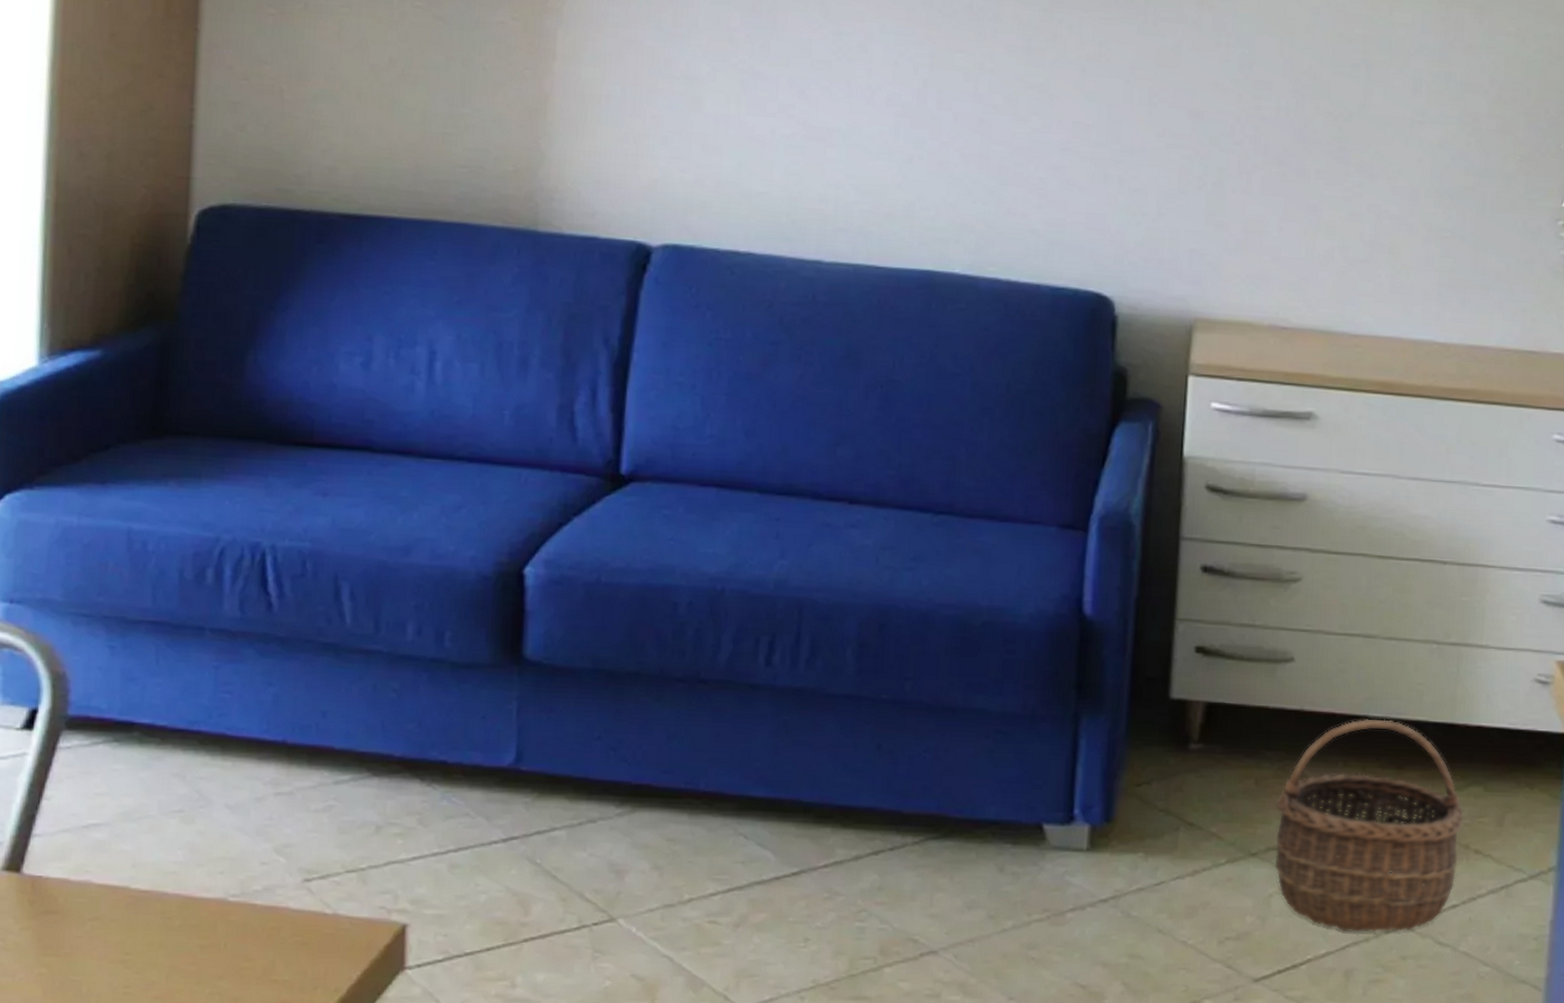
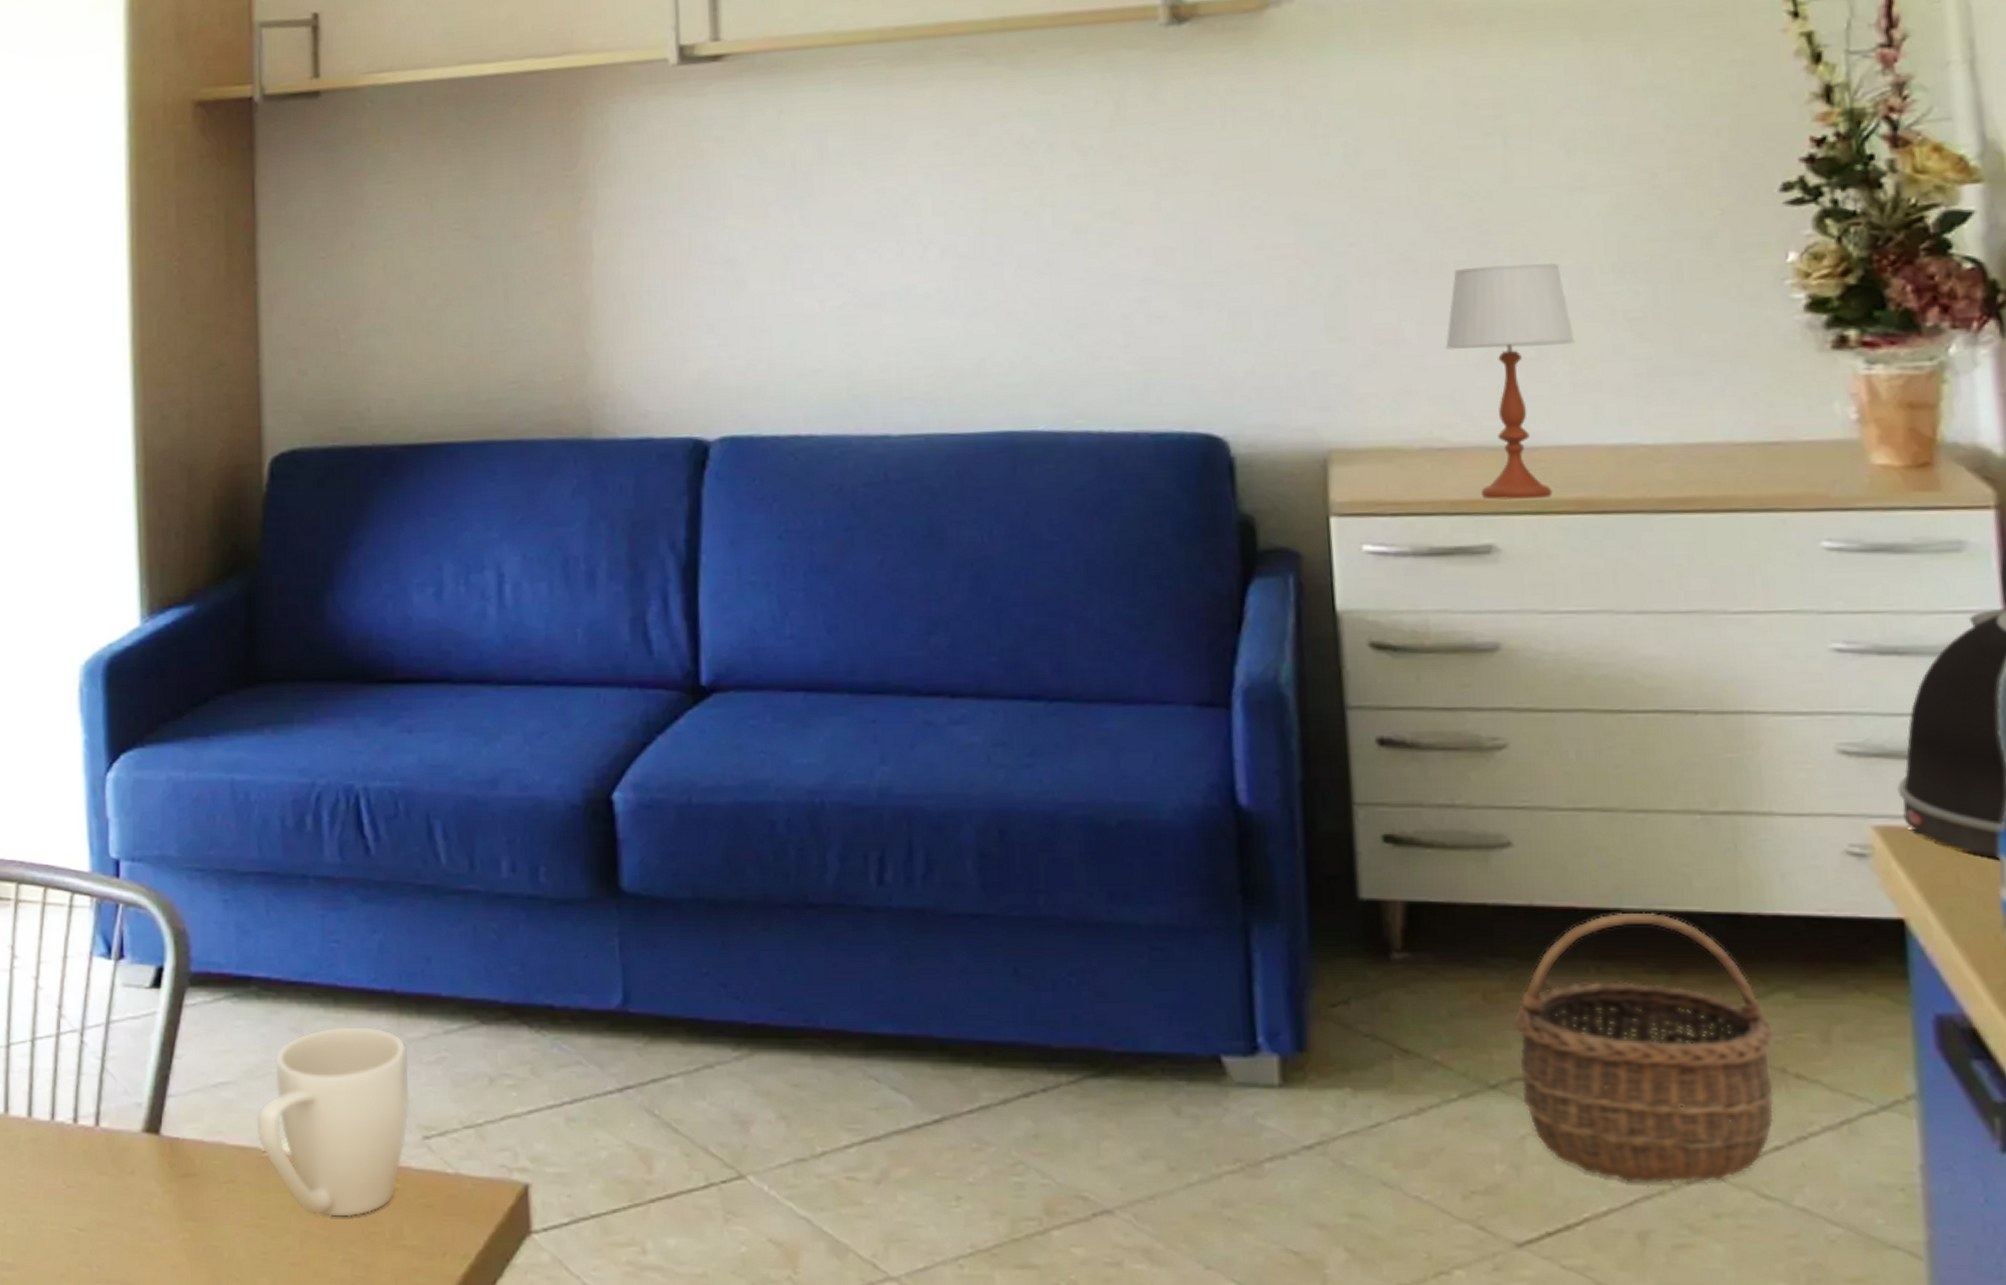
mug: none [128,774,295,953] -> present [256,1027,410,1217]
table lamp: none [1299,177,1399,378] -> present [1445,263,1575,501]

